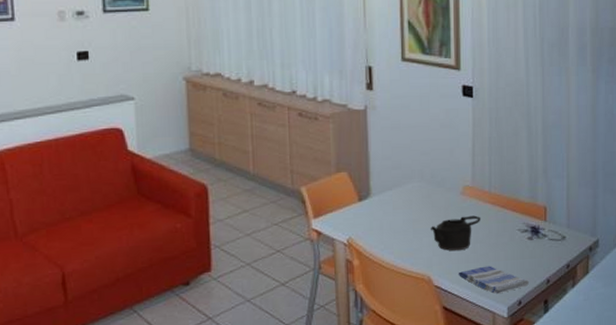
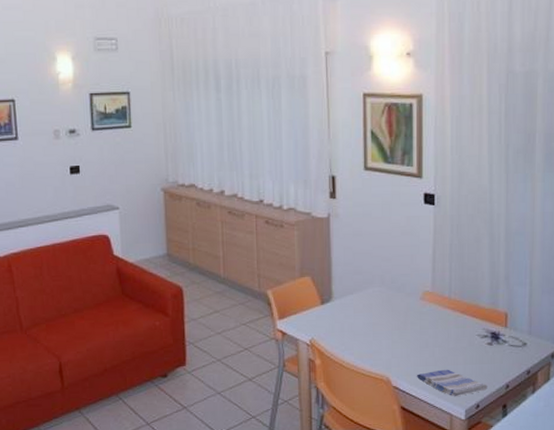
teapot: present [431,215,481,251] -> none [390,320,441,354]

